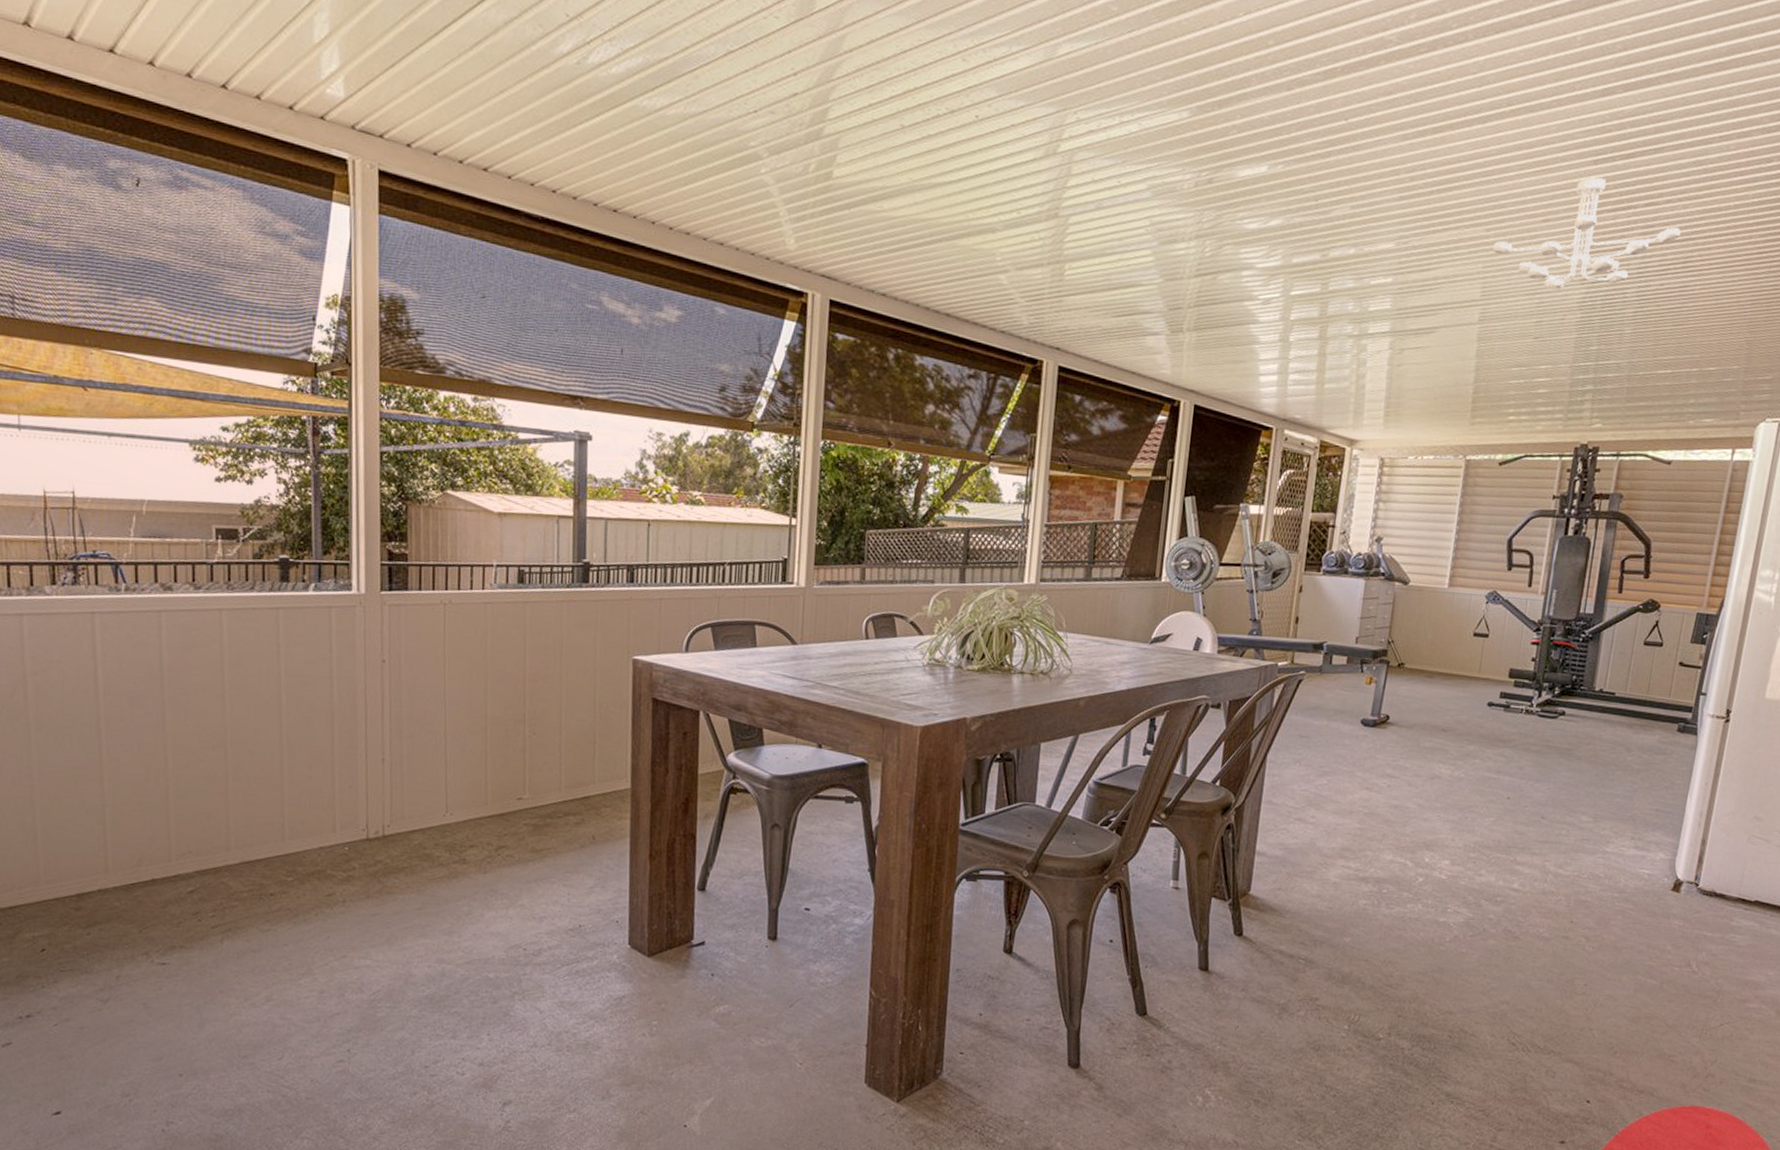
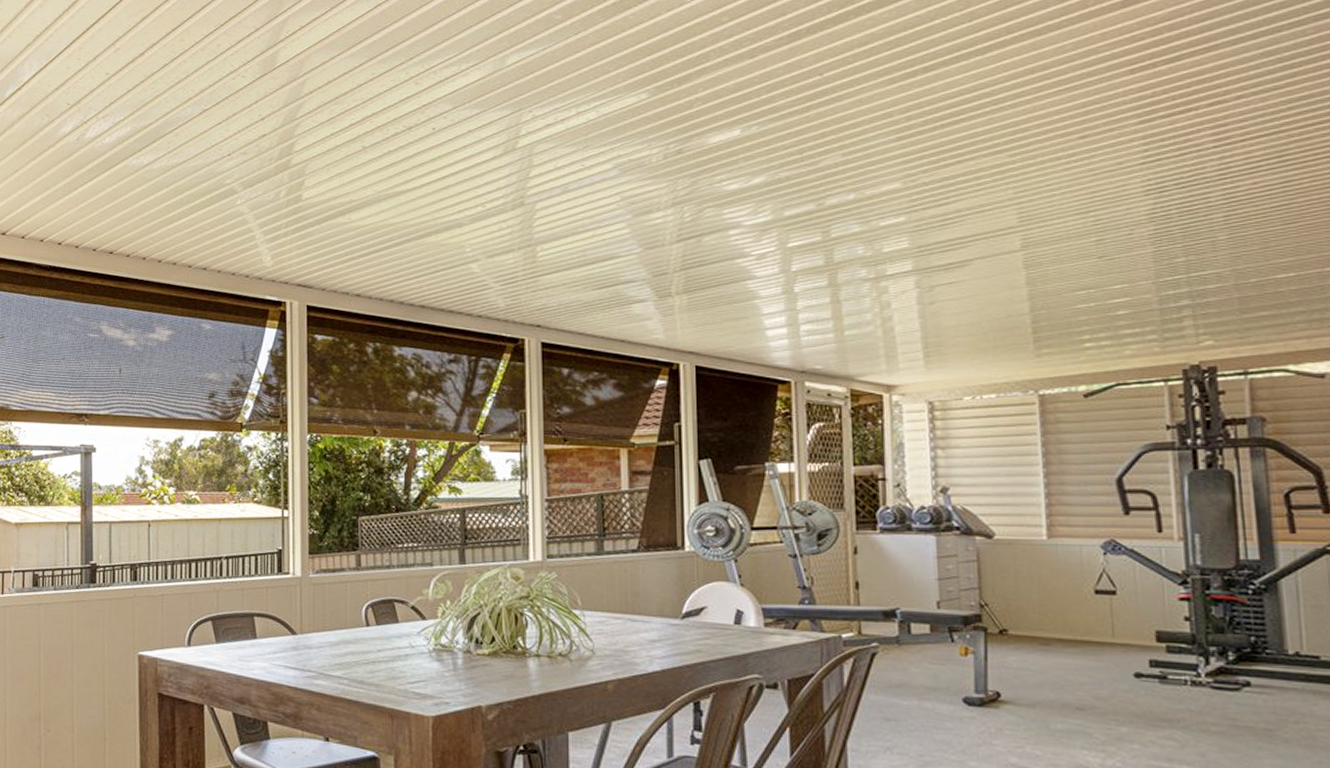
ceiling light fixture: present [1492,177,1681,290] -> none [1021,86,1266,205]

